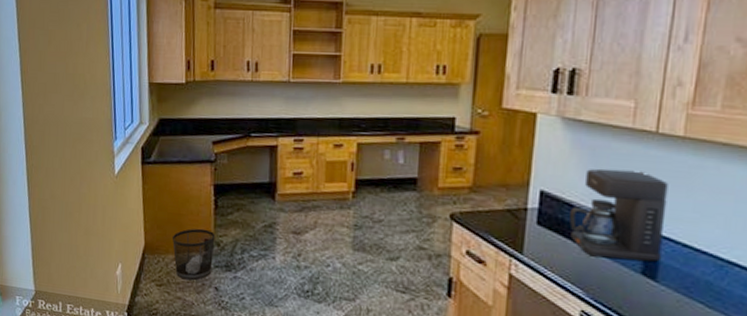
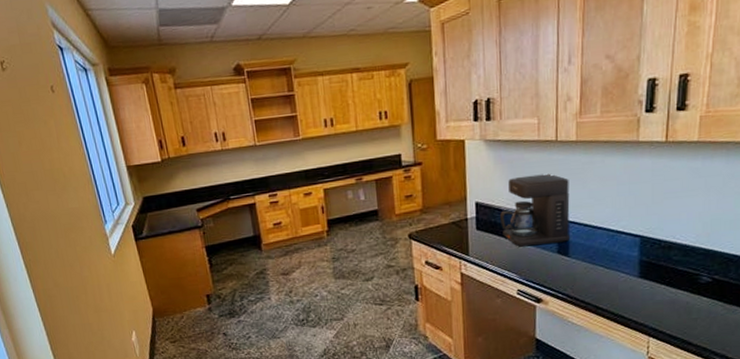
waste bin: present [172,228,215,280] -> none [176,286,218,333]

